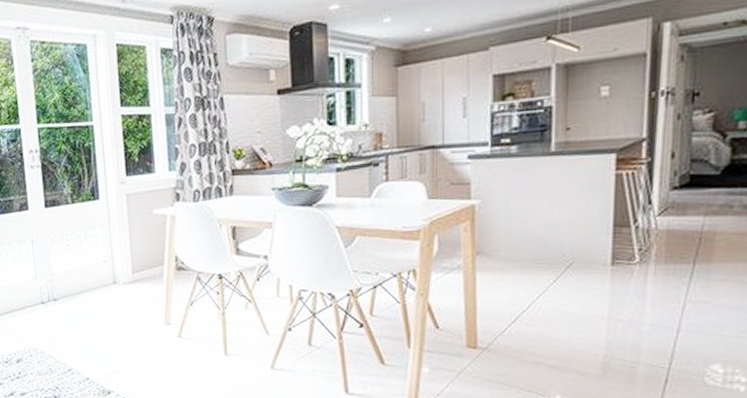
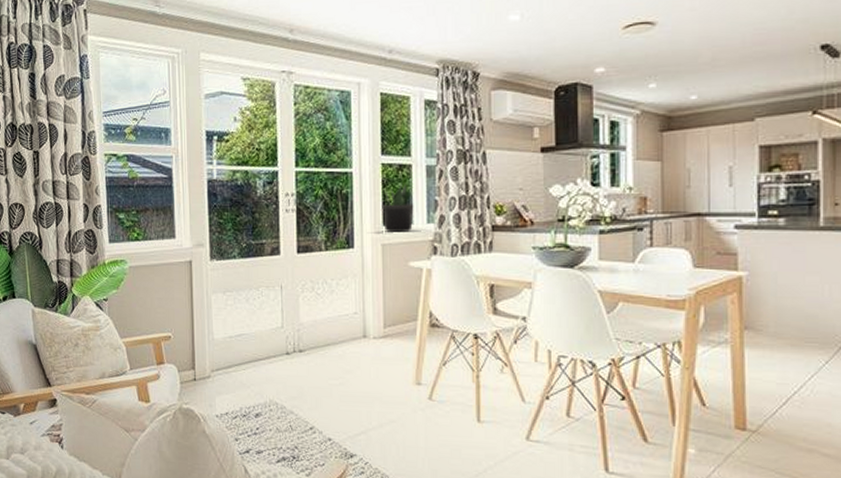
planter: none [124,133,155,182] -> present [382,183,414,232]

